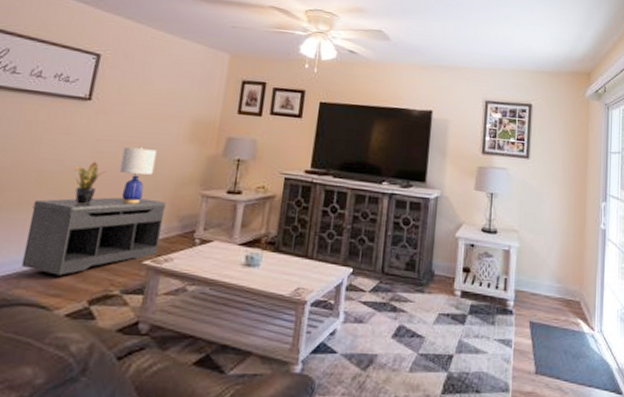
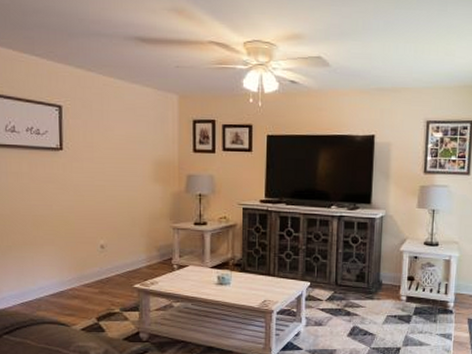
bench: present [21,197,166,276] -> none [36,233,145,300]
potted plant: present [74,161,107,205] -> none [62,204,89,242]
lamp: present [119,145,157,204] -> none [99,188,129,239]

